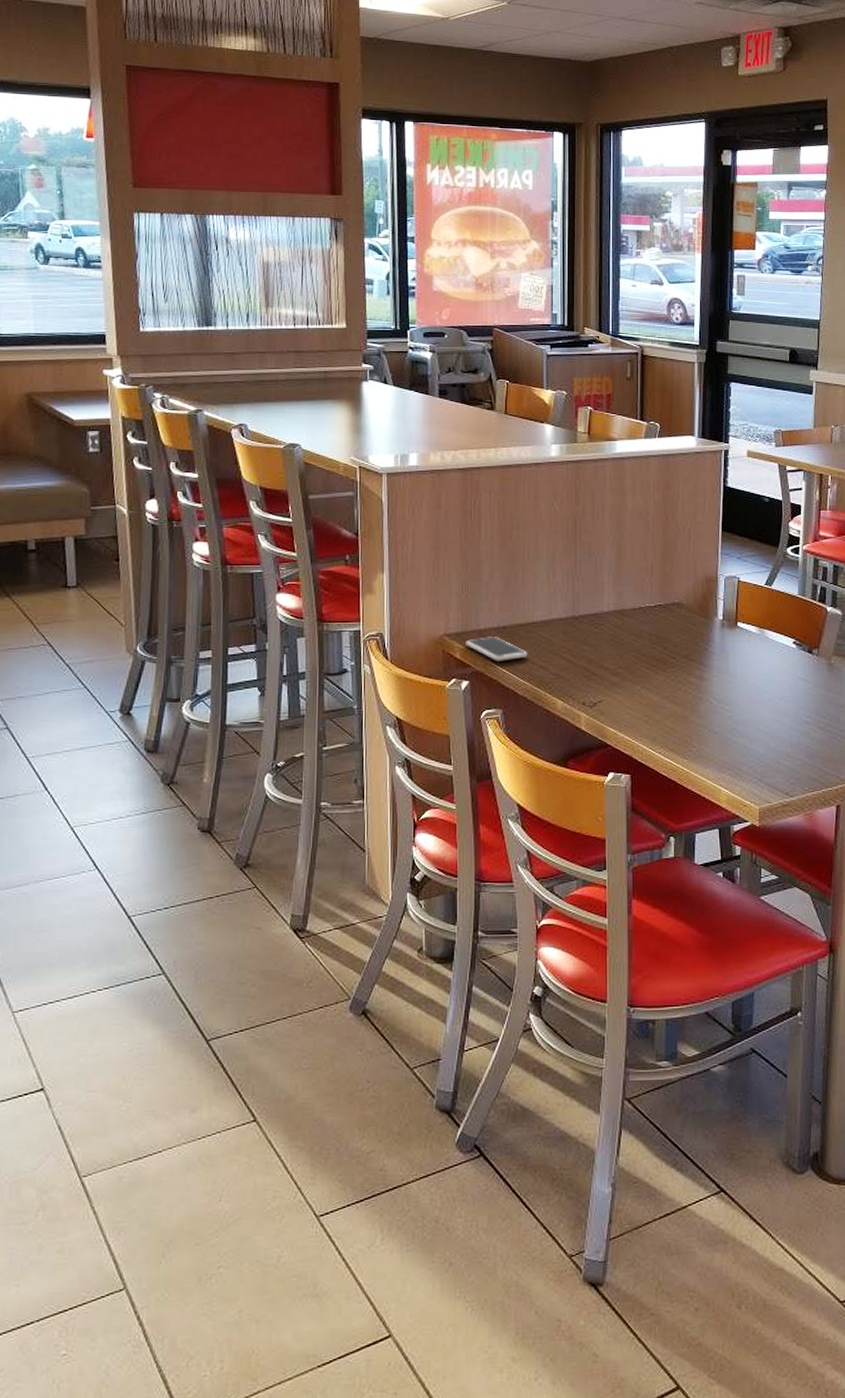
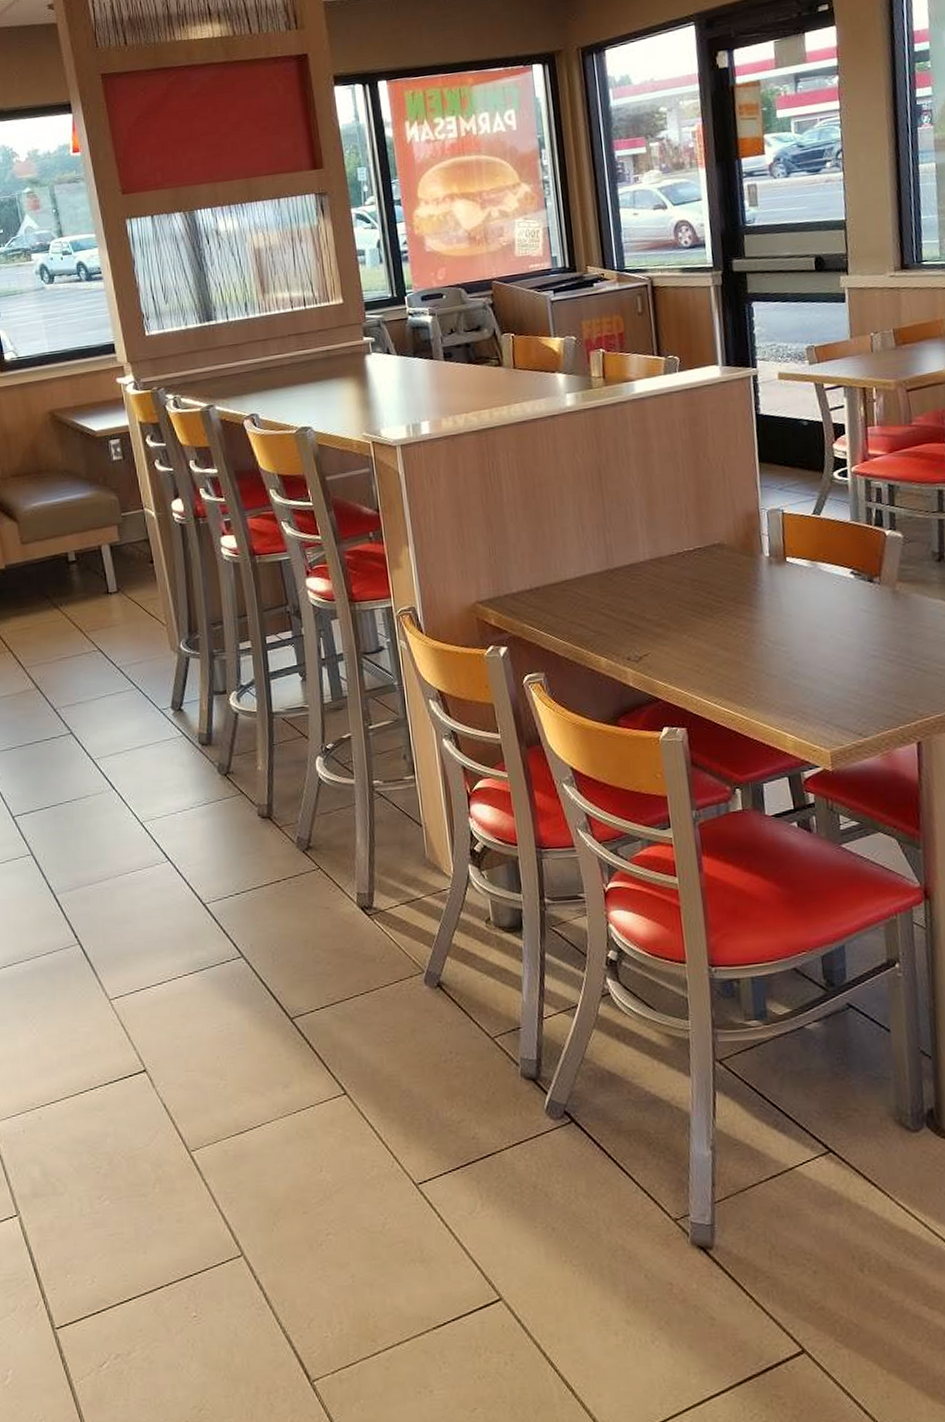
smartphone: present [466,637,528,661] -> none [499,599,565,624]

